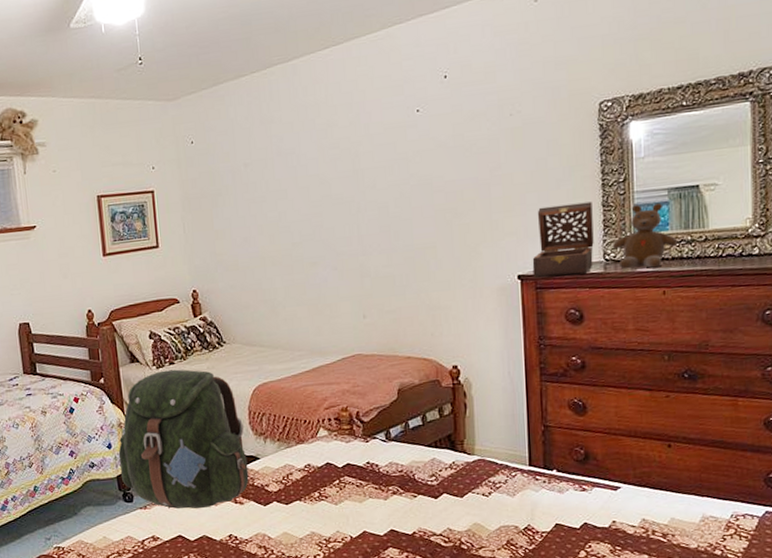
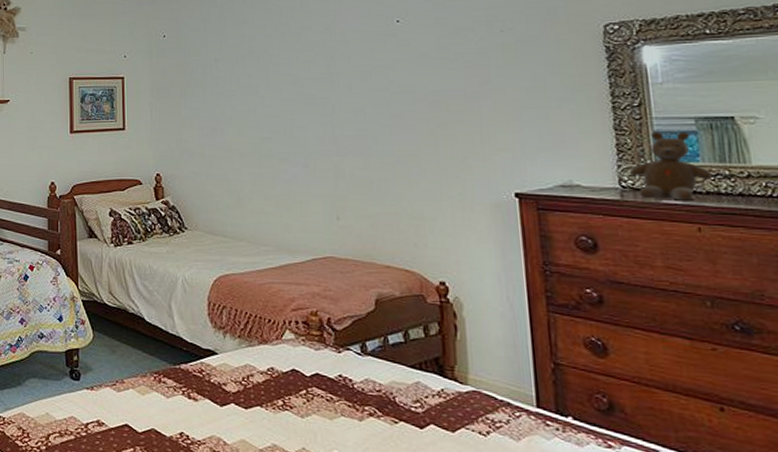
backpack: present [118,369,249,509] -> none [69,249,205,399]
jewelry box: present [532,201,594,279] -> none [531,124,607,200]

